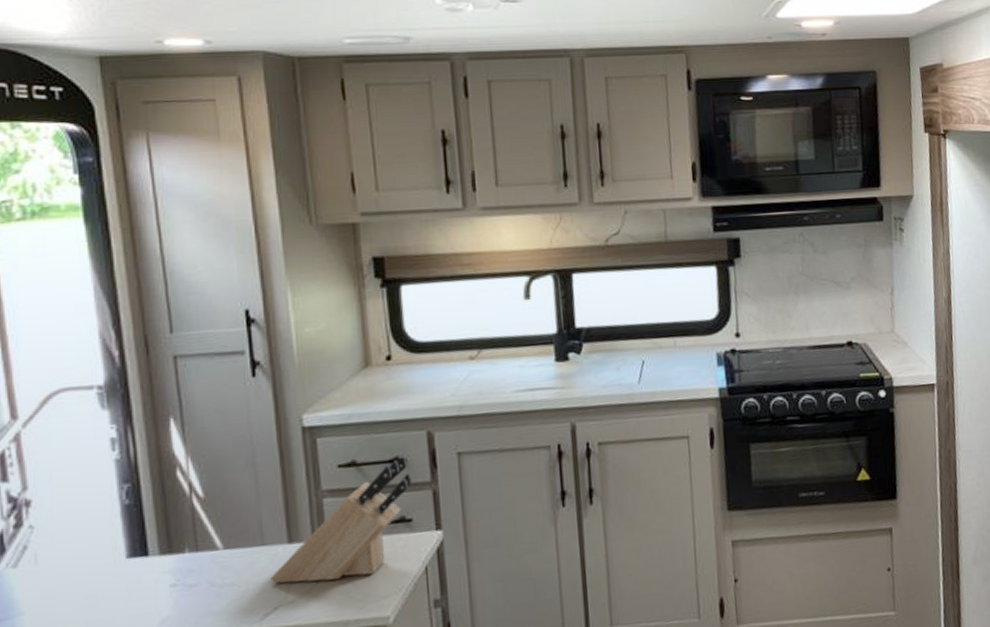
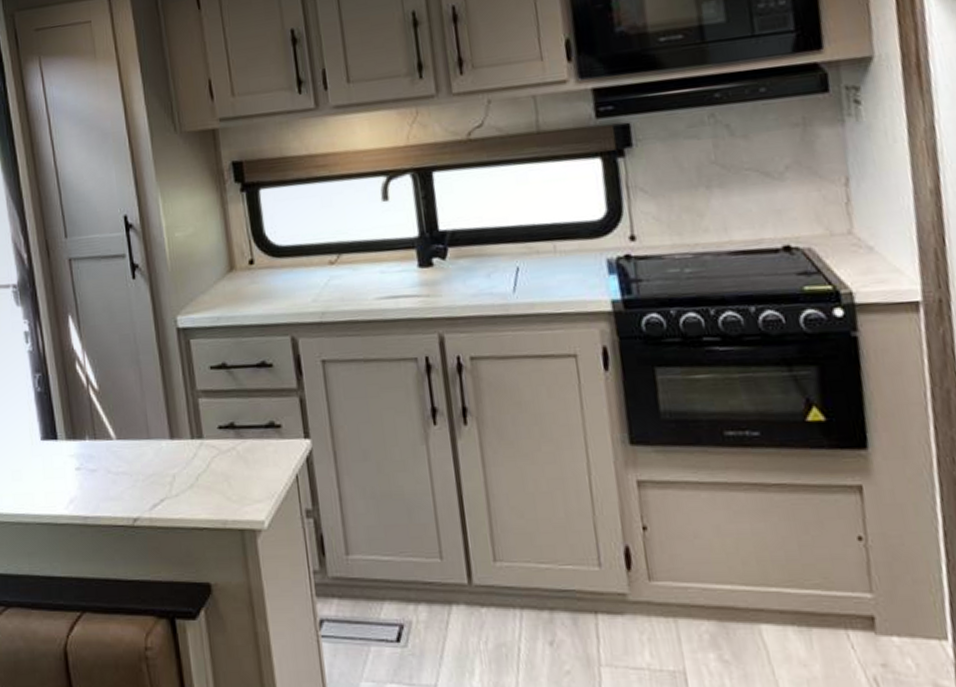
knife block: present [270,455,412,584] -> none [156,360,280,480]

